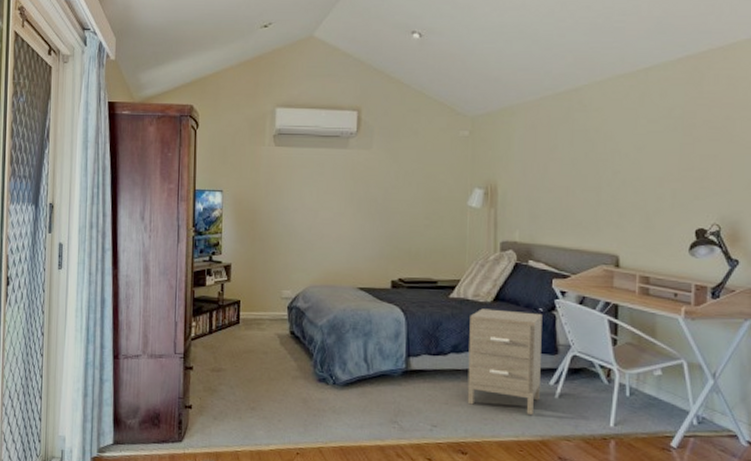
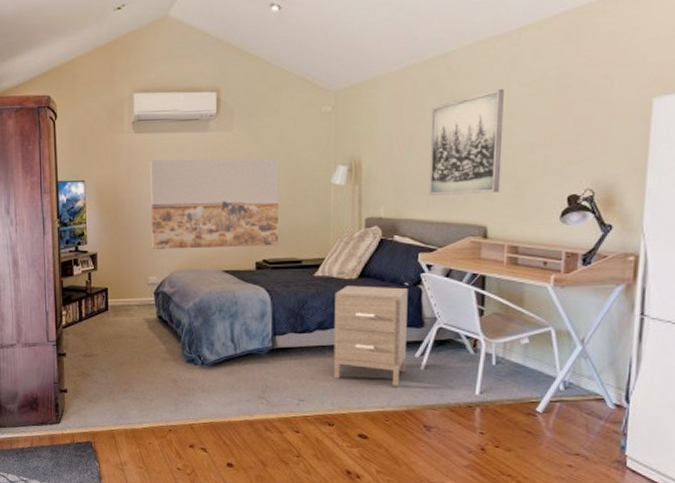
wall art: none [287,174,417,265] -> present [150,158,279,249]
wall art: none [562,123,633,224] -> present [428,88,504,195]

